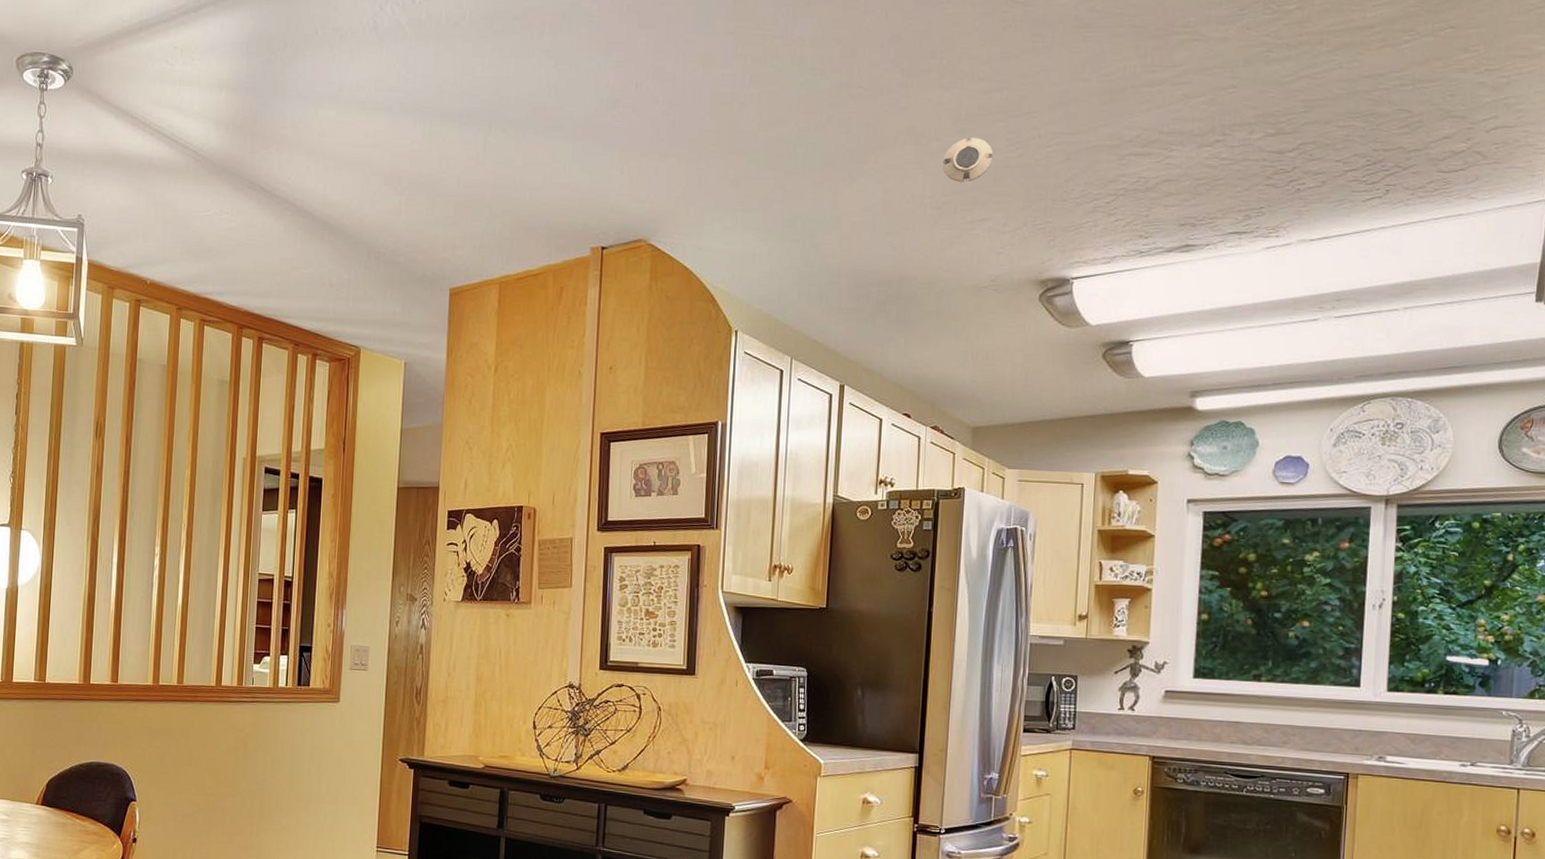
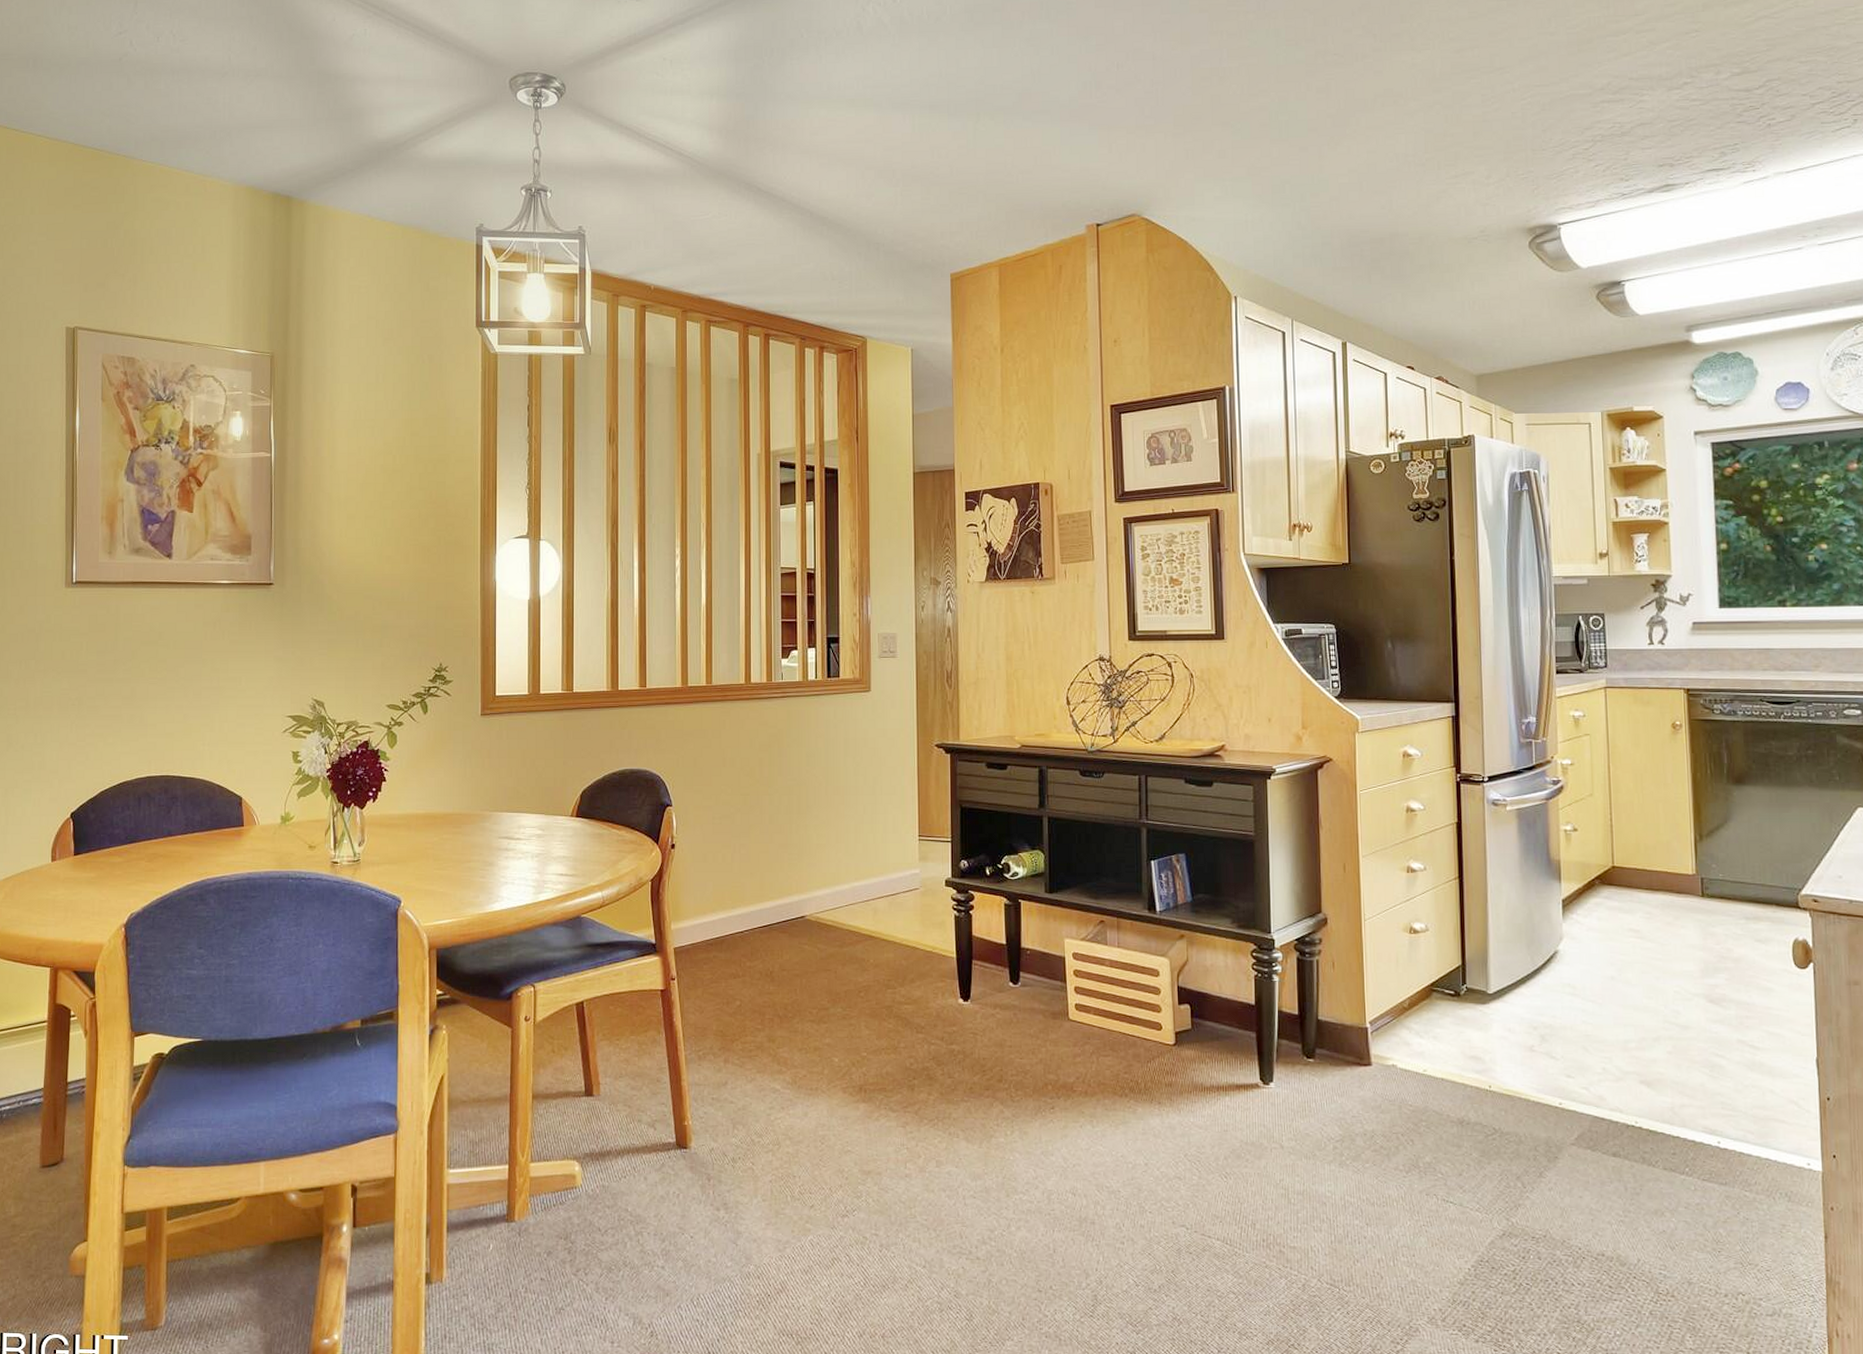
smoke detector: present [943,138,993,182] -> none [1422,95,1470,139]

